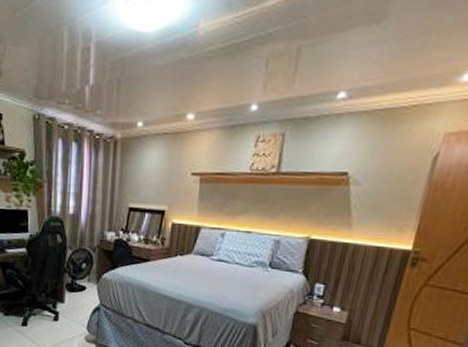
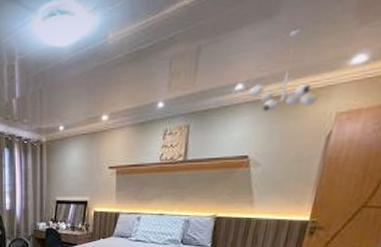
ceiling light fixture: none [351,37,426,126] -> present [249,29,318,112]

